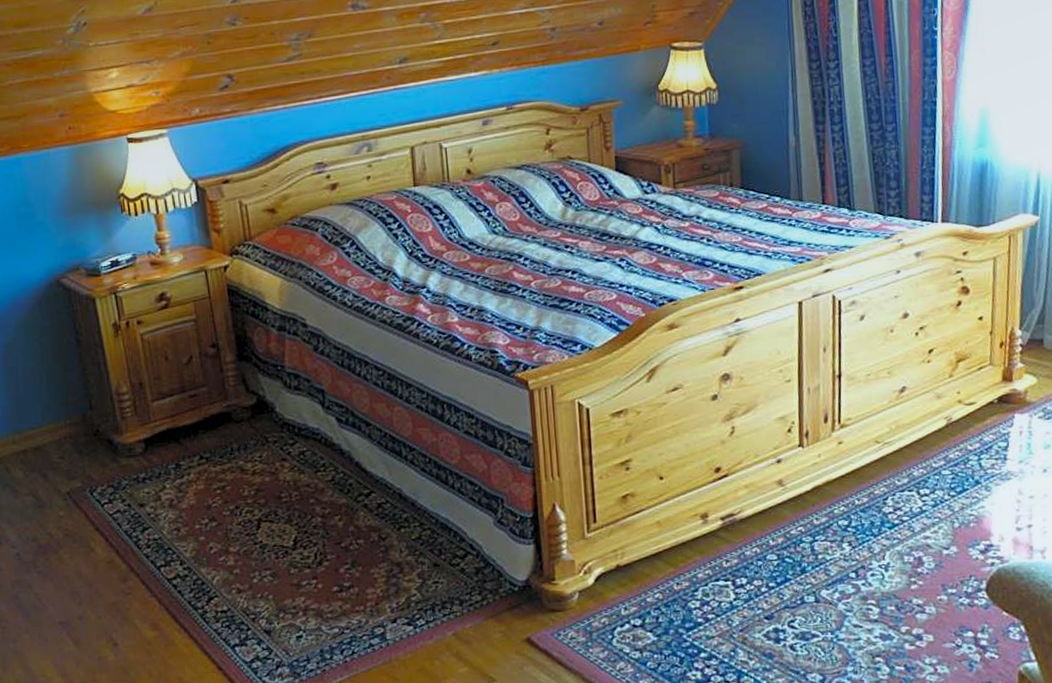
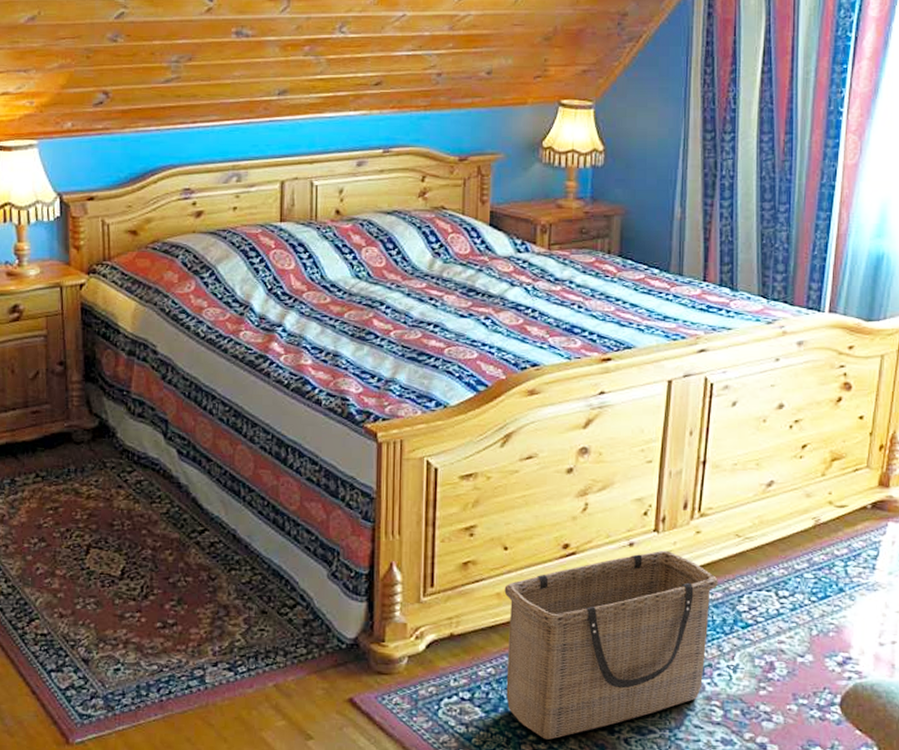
basket: none [663,463,863,655] -> present [504,550,718,740]

